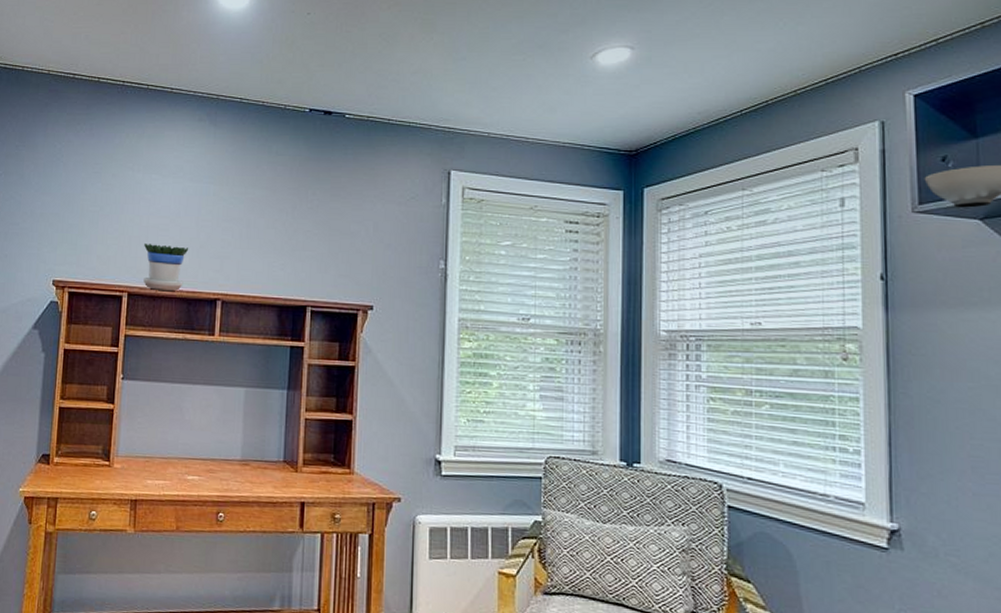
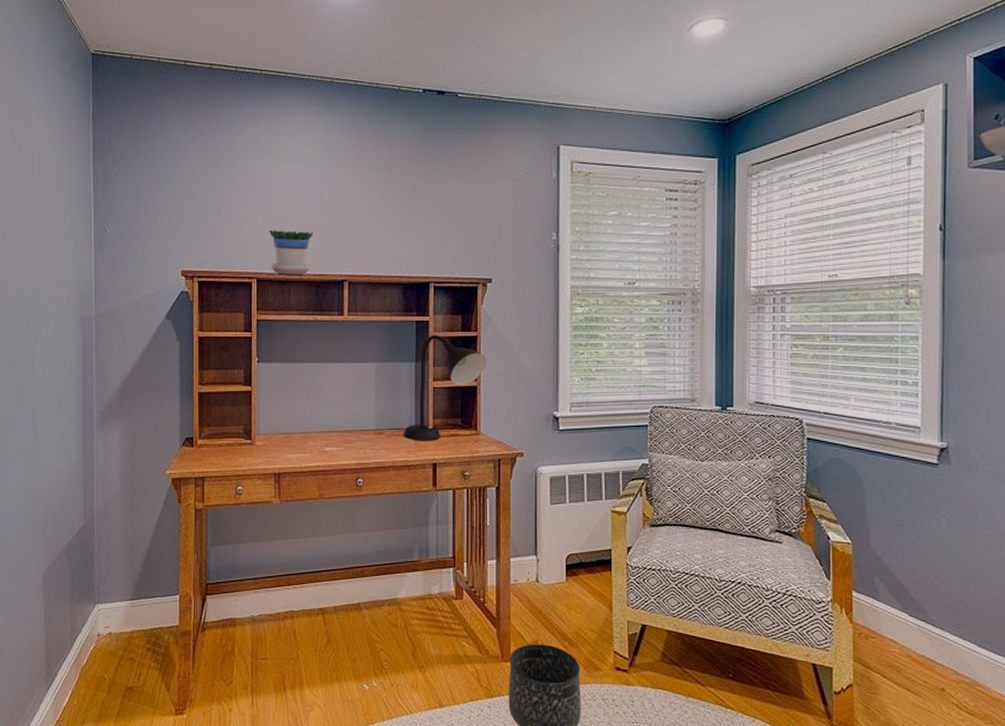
desk lamp: none [270,362,363,477] -> present [403,335,486,441]

